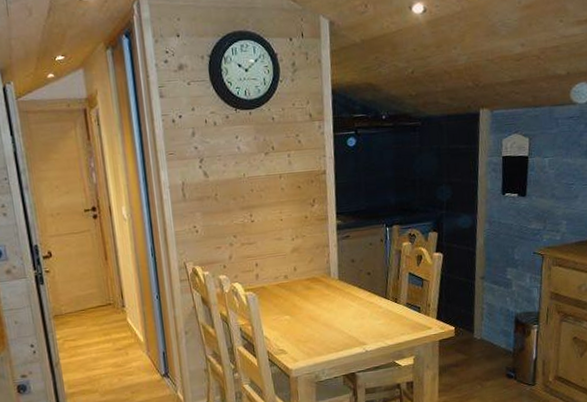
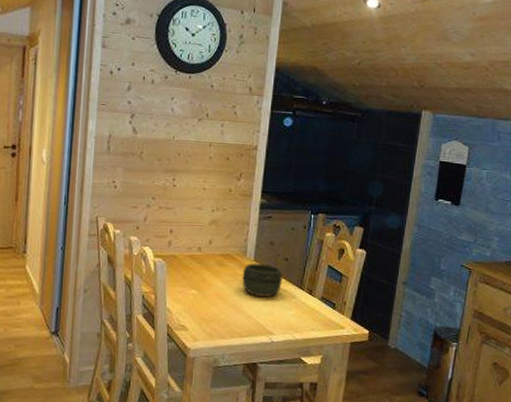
bowl: none [329,280,368,313] -> present [242,263,282,298]

